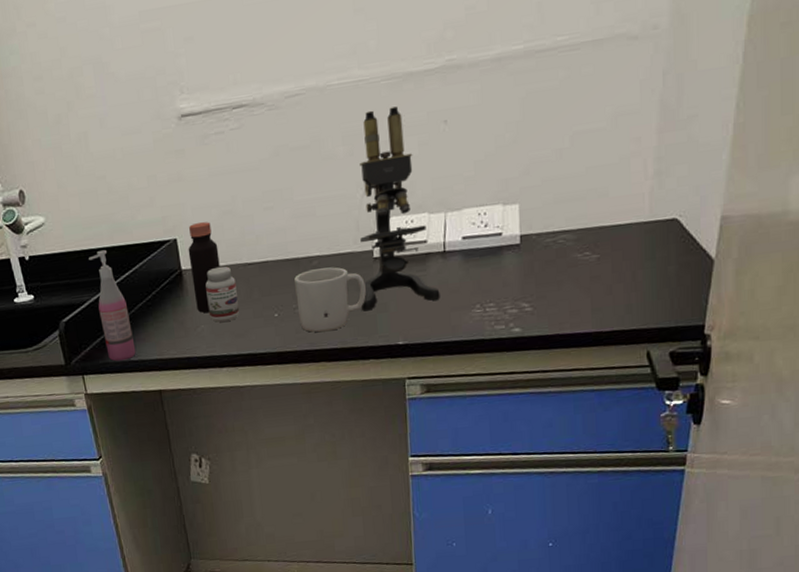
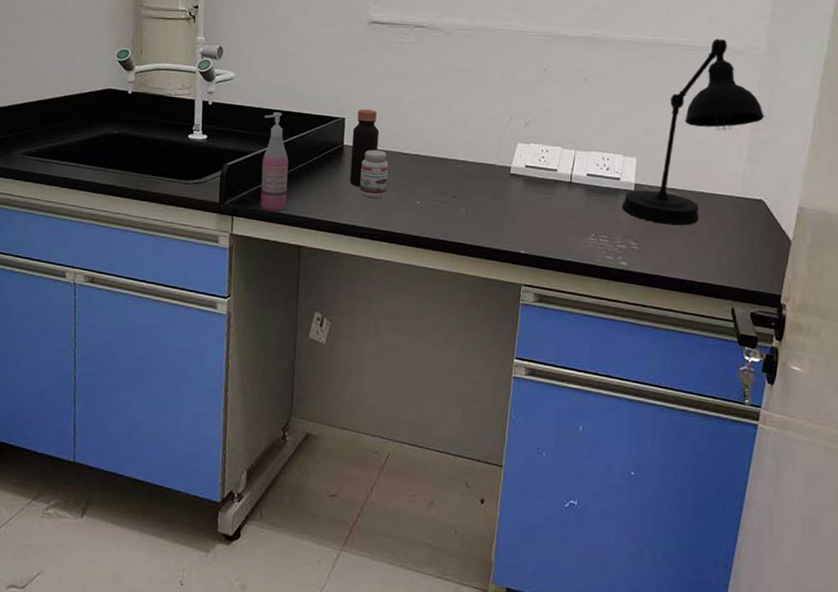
mug: present [294,267,366,333] -> none [437,171,500,228]
microscope: present [360,106,440,311] -> none [493,55,562,222]
desk lamp: none [508,24,672,276] -> present [622,39,764,226]

